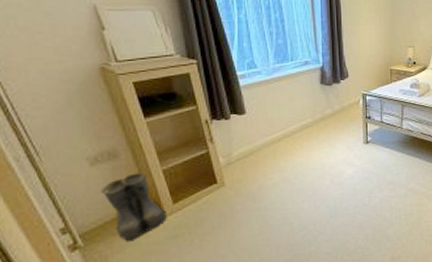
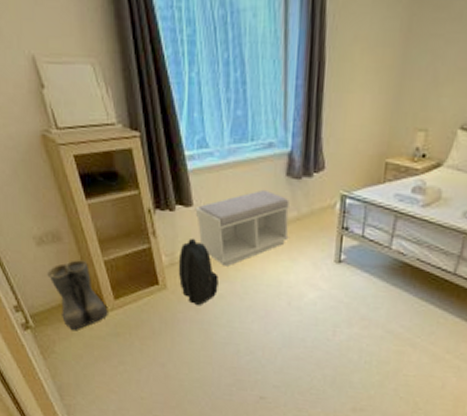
backpack: none [234,139,272,195] -> present [178,238,219,305]
bench: none [248,95,327,159] -> present [195,189,290,266]

